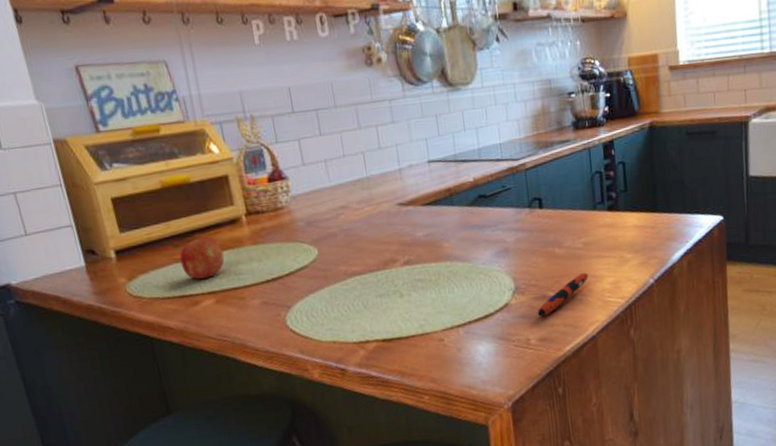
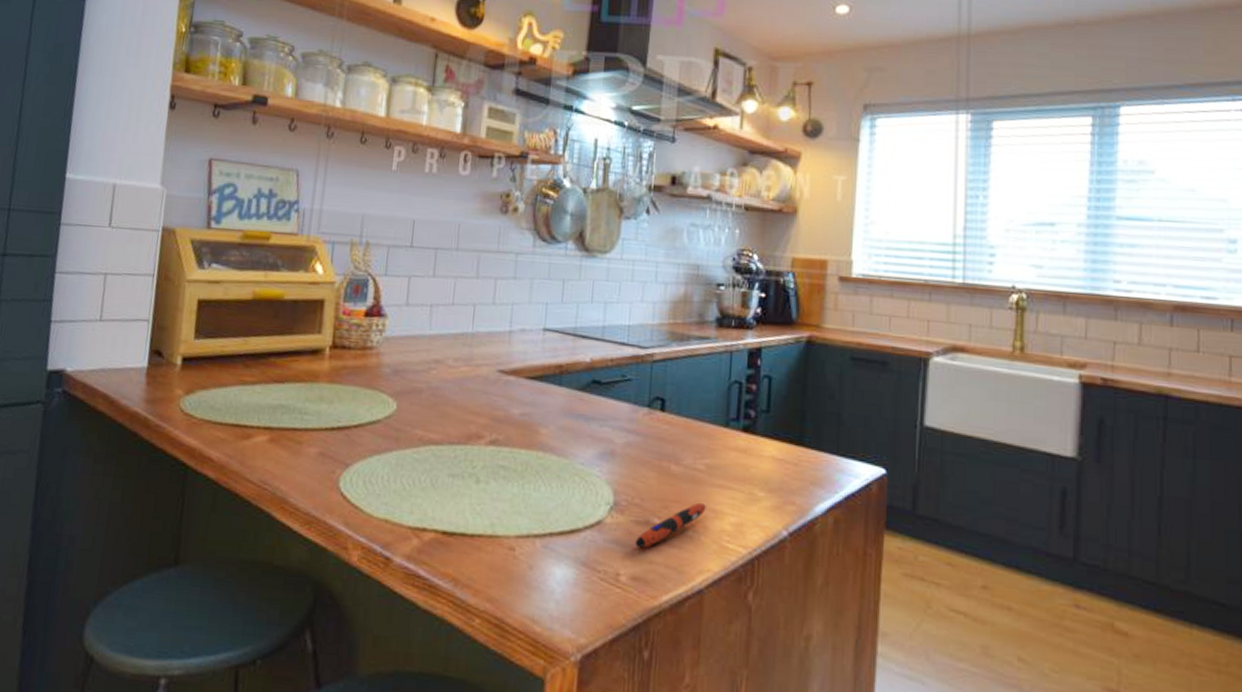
fruit: present [179,236,225,279] -> none [245,361,295,410]

